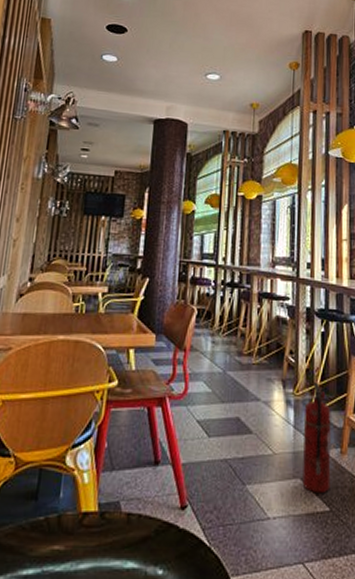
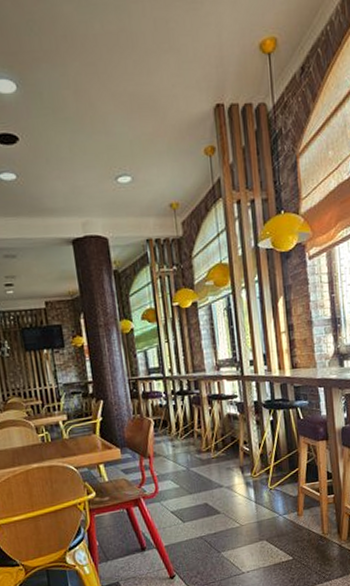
fire extinguisher: present [302,381,331,494] -> none [262,463,292,549]

